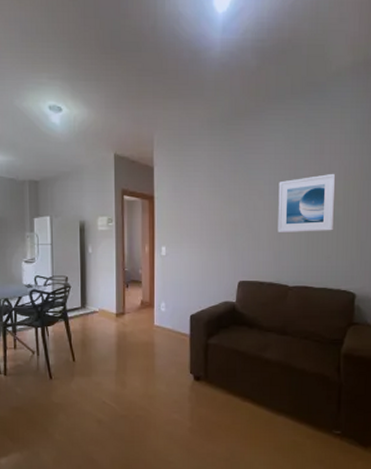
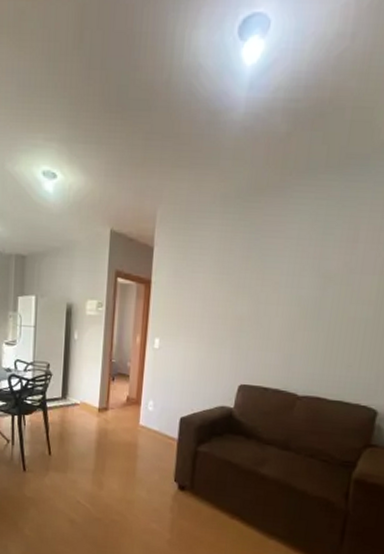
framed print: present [278,173,336,232] -> none [291,266,370,335]

